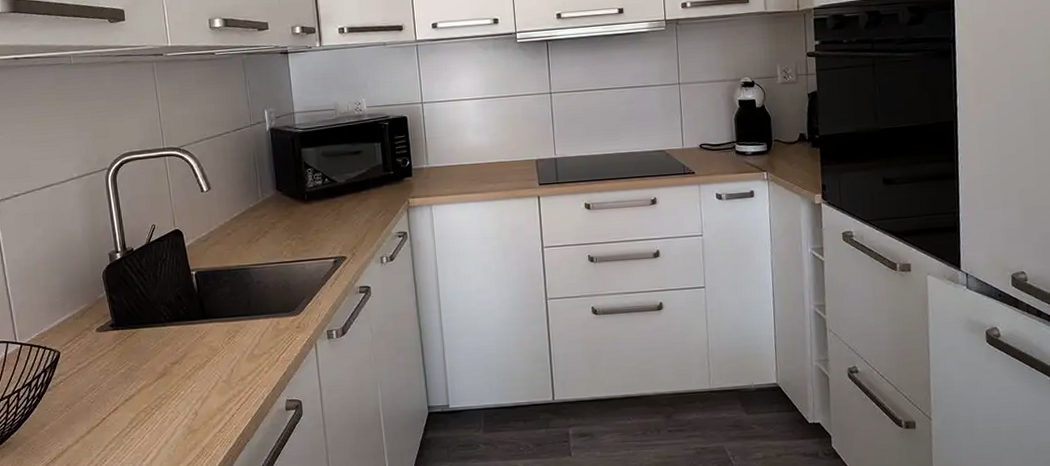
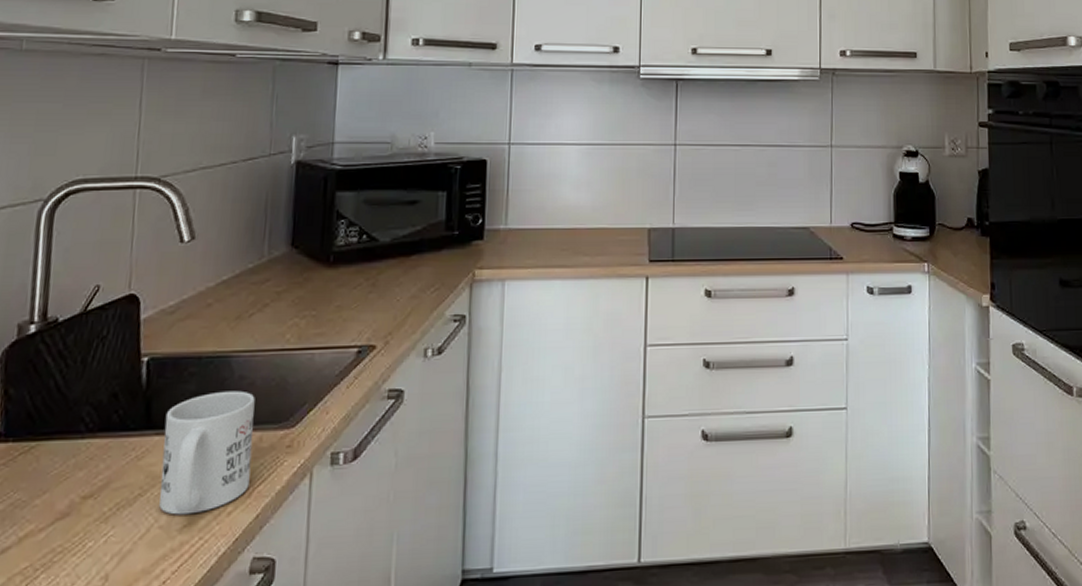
mug: none [214,291,276,374] -> present [159,390,255,515]

